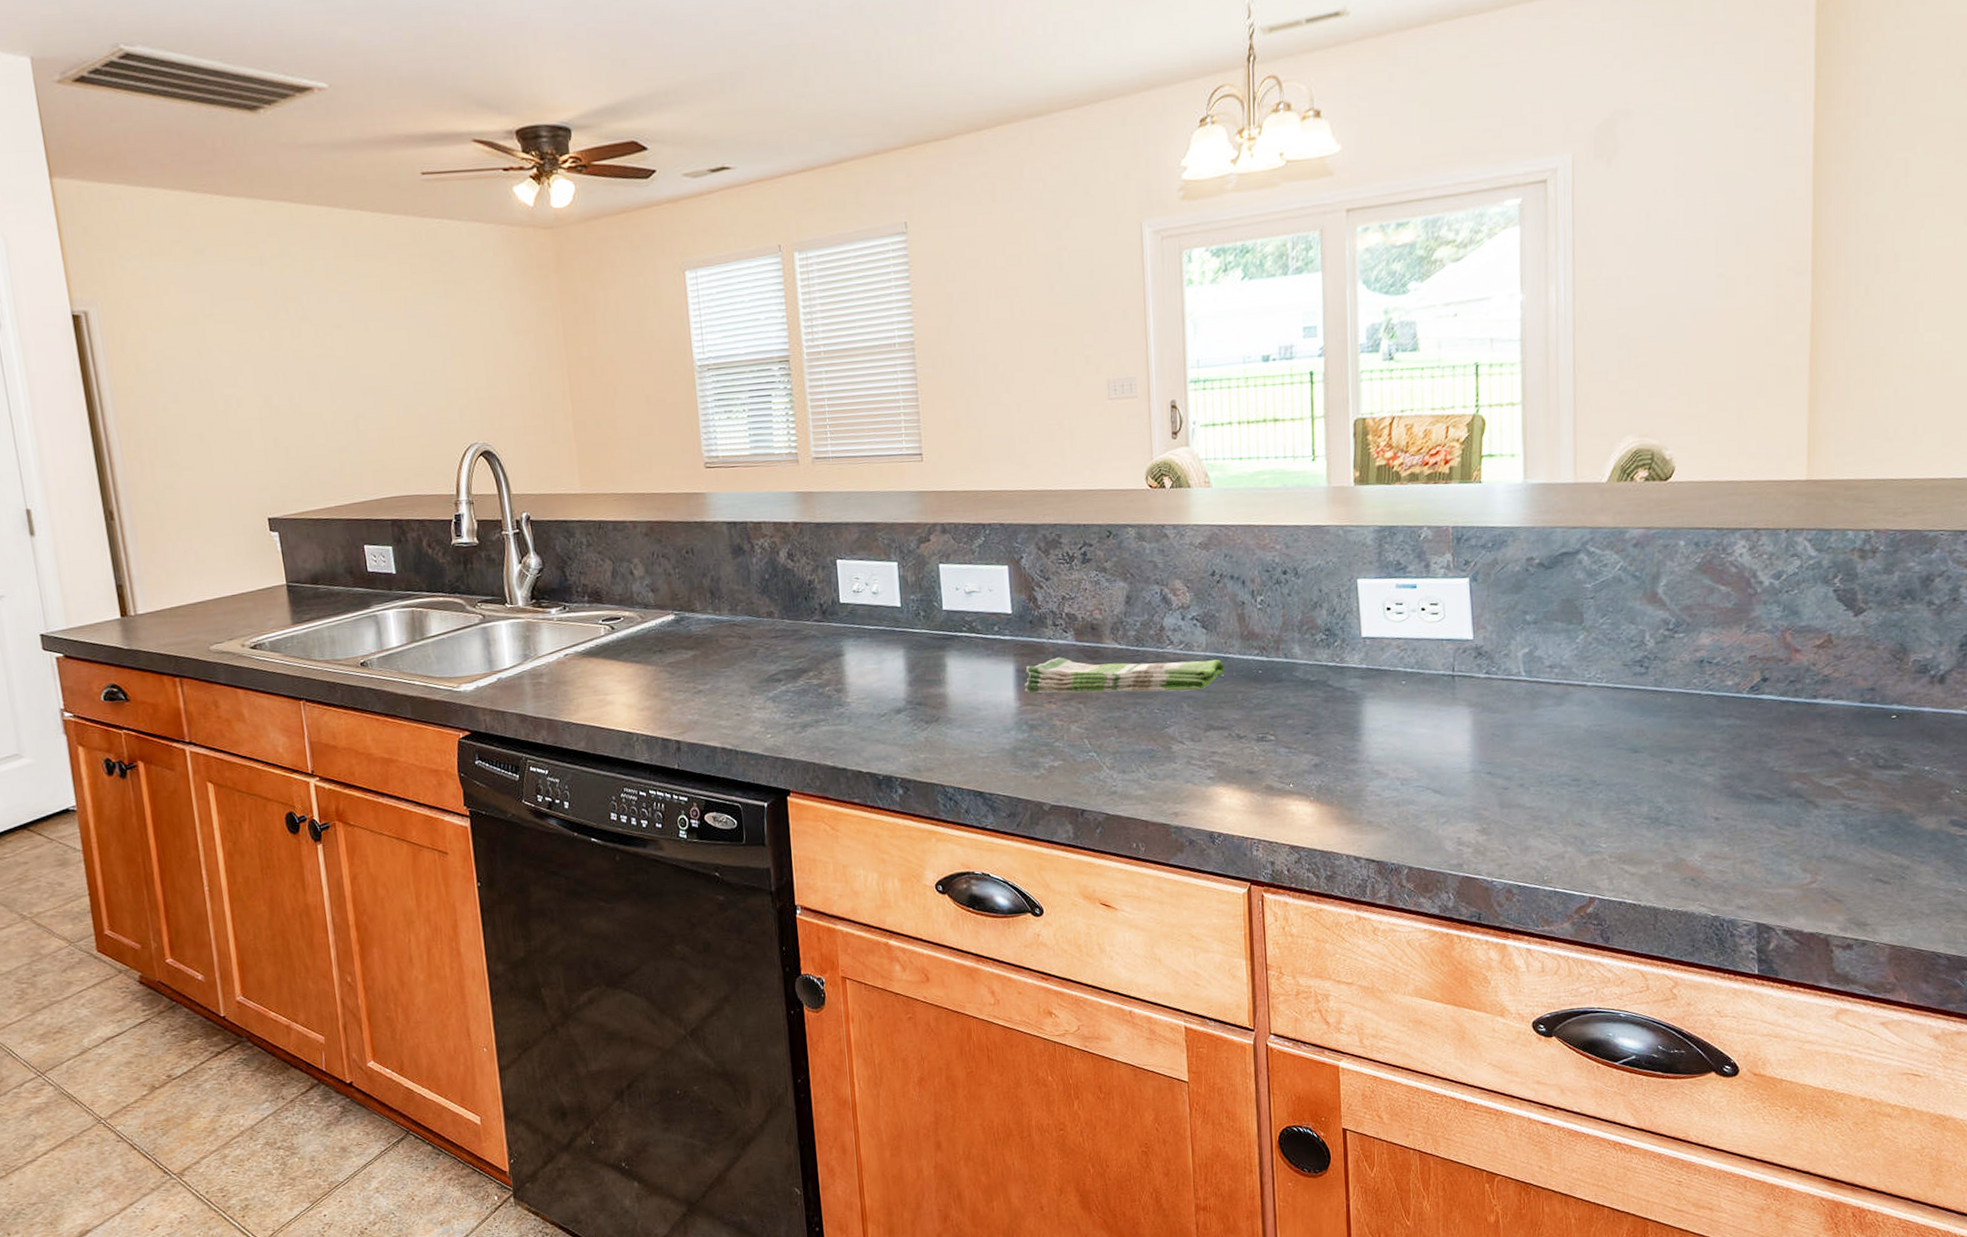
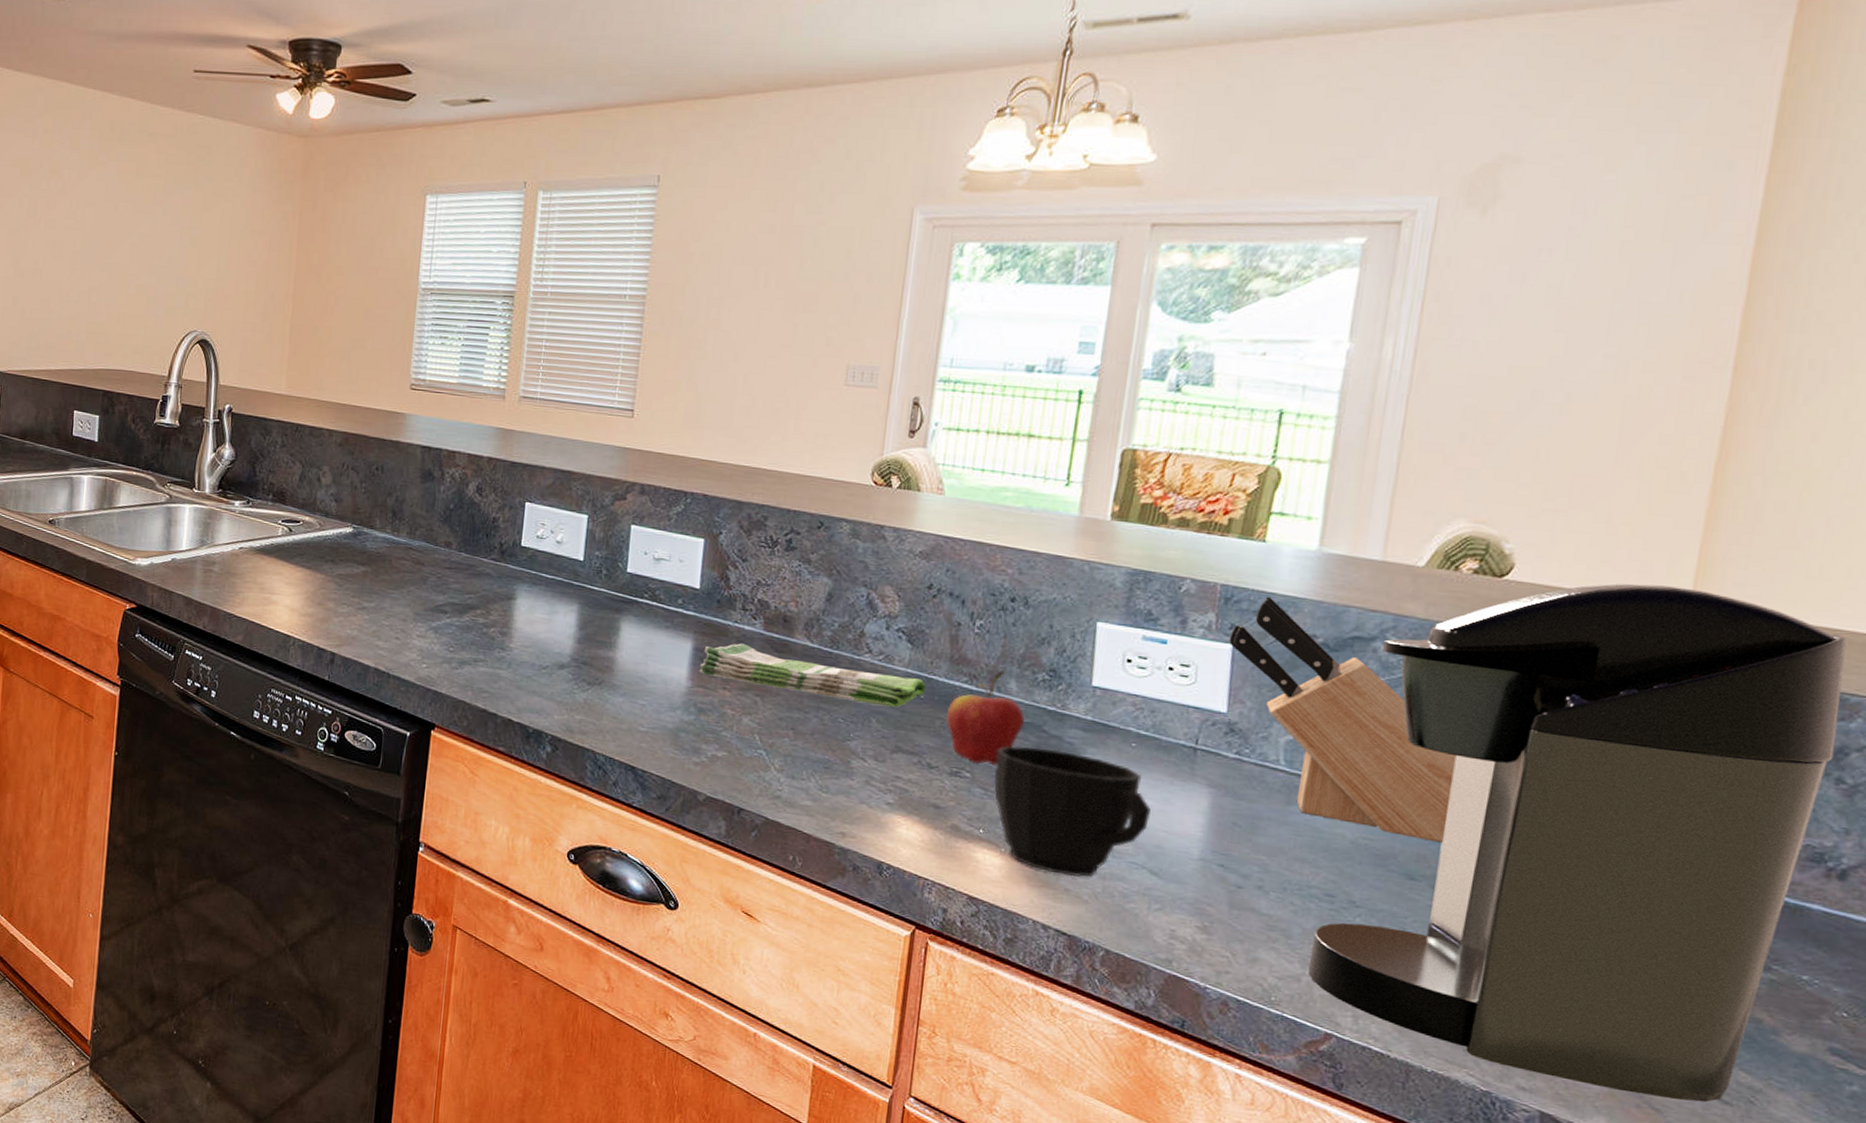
fruit: none [1245,634,1313,727] -> present [945,667,1025,766]
cup: none [1293,699,1426,810] -> present [994,746,1151,878]
knife block: none [1465,530,1655,717] -> present [1229,596,1457,843]
coffee maker: none [1569,464,1924,892] -> present [1308,583,1847,1103]

